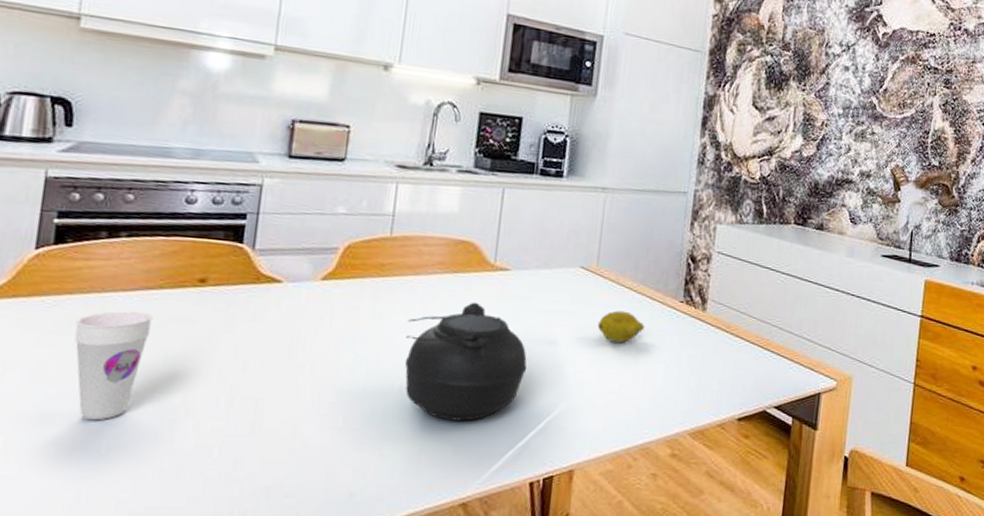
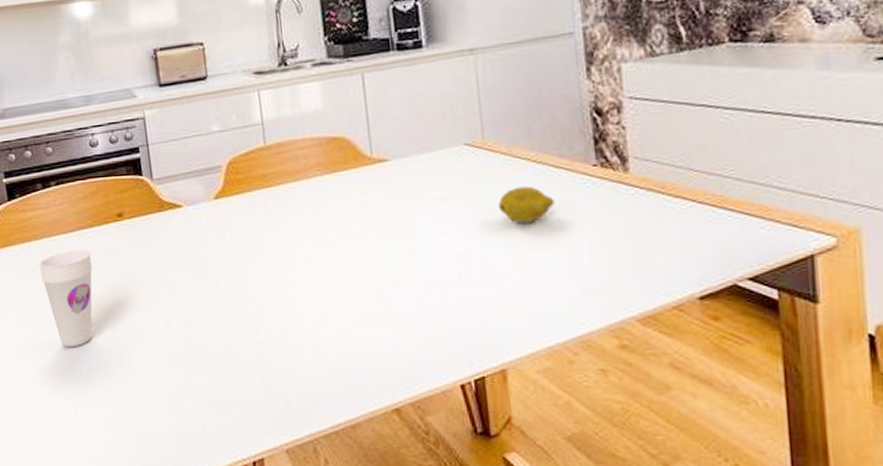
teapot: present [404,302,528,421] -> none [300,199,431,325]

